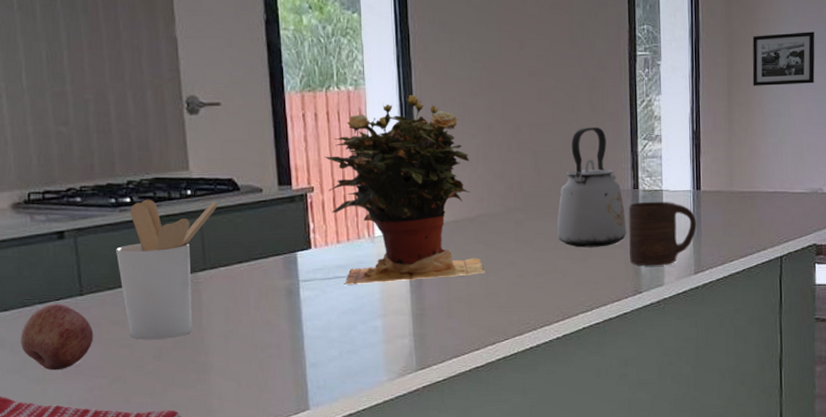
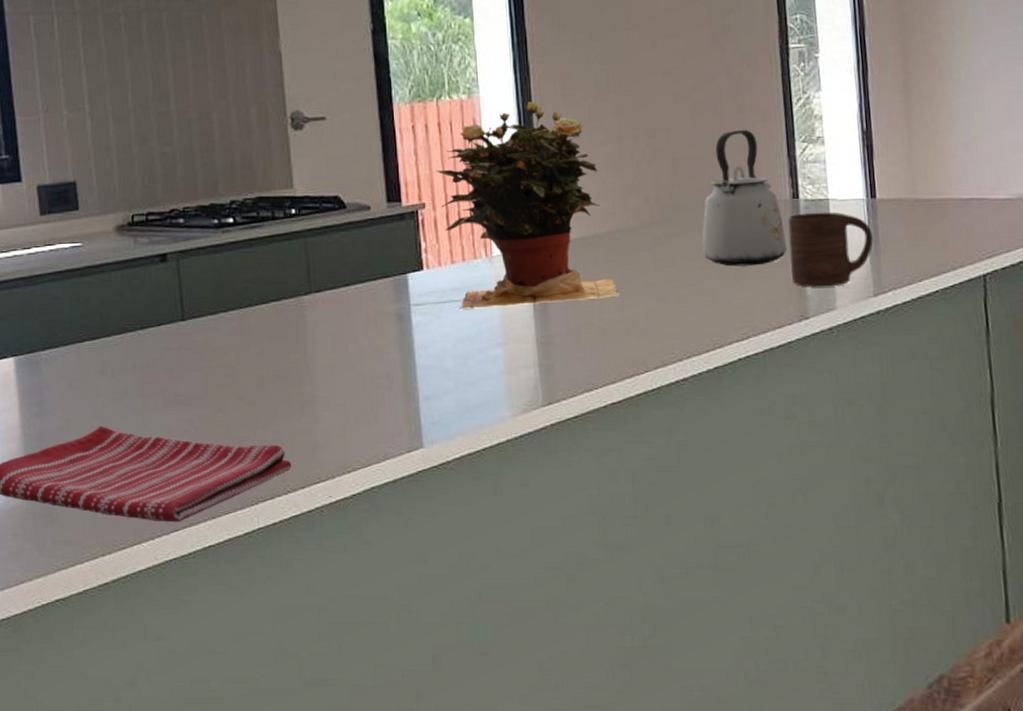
fruit: present [21,303,94,371] -> none [122,328,195,400]
utensil holder: present [116,199,219,340] -> none [218,219,324,368]
picture frame: present [752,31,815,86] -> none [931,11,1014,77]

